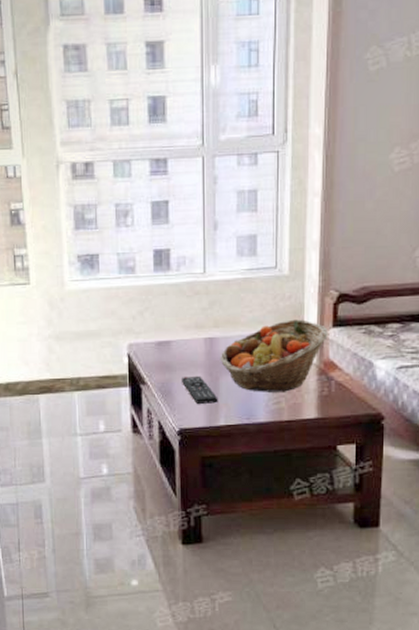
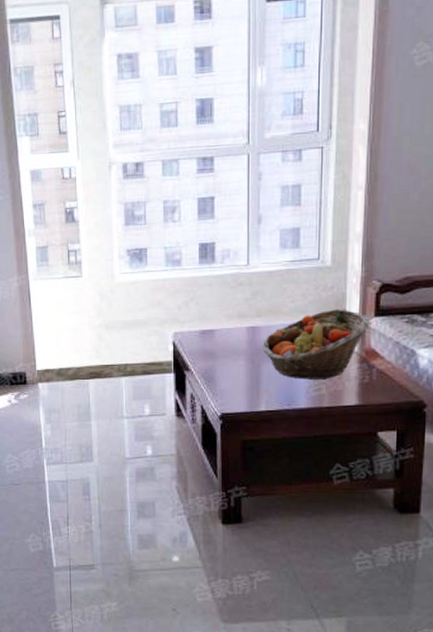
remote control: present [181,375,218,404] -> none [223,363,260,390]

